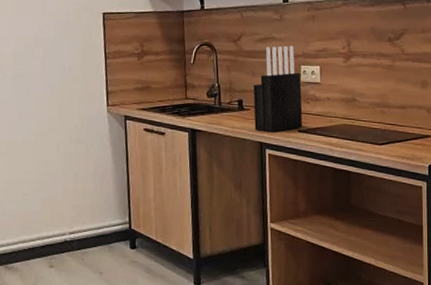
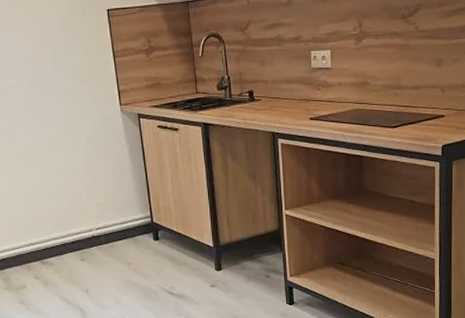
knife block: present [253,45,303,133] -> none [263,31,315,122]

